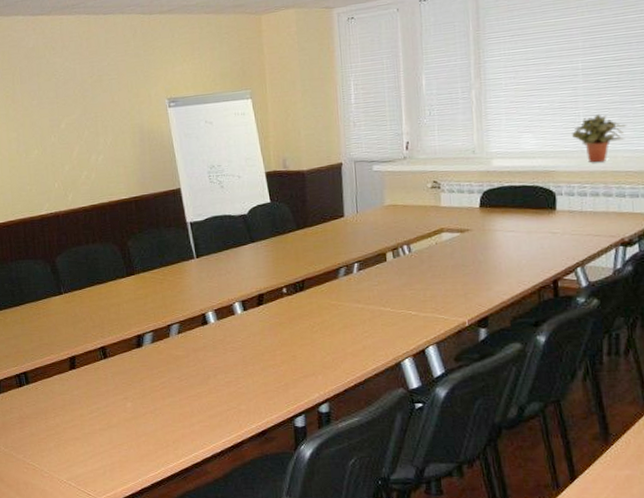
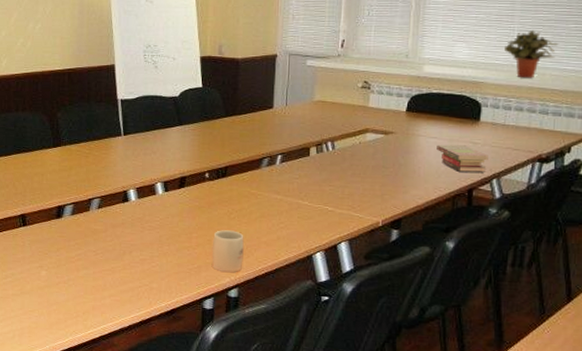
mug: none [297,344,331,388] -> present [211,230,245,273]
books: none [515,236,570,263] -> present [437,145,489,172]

